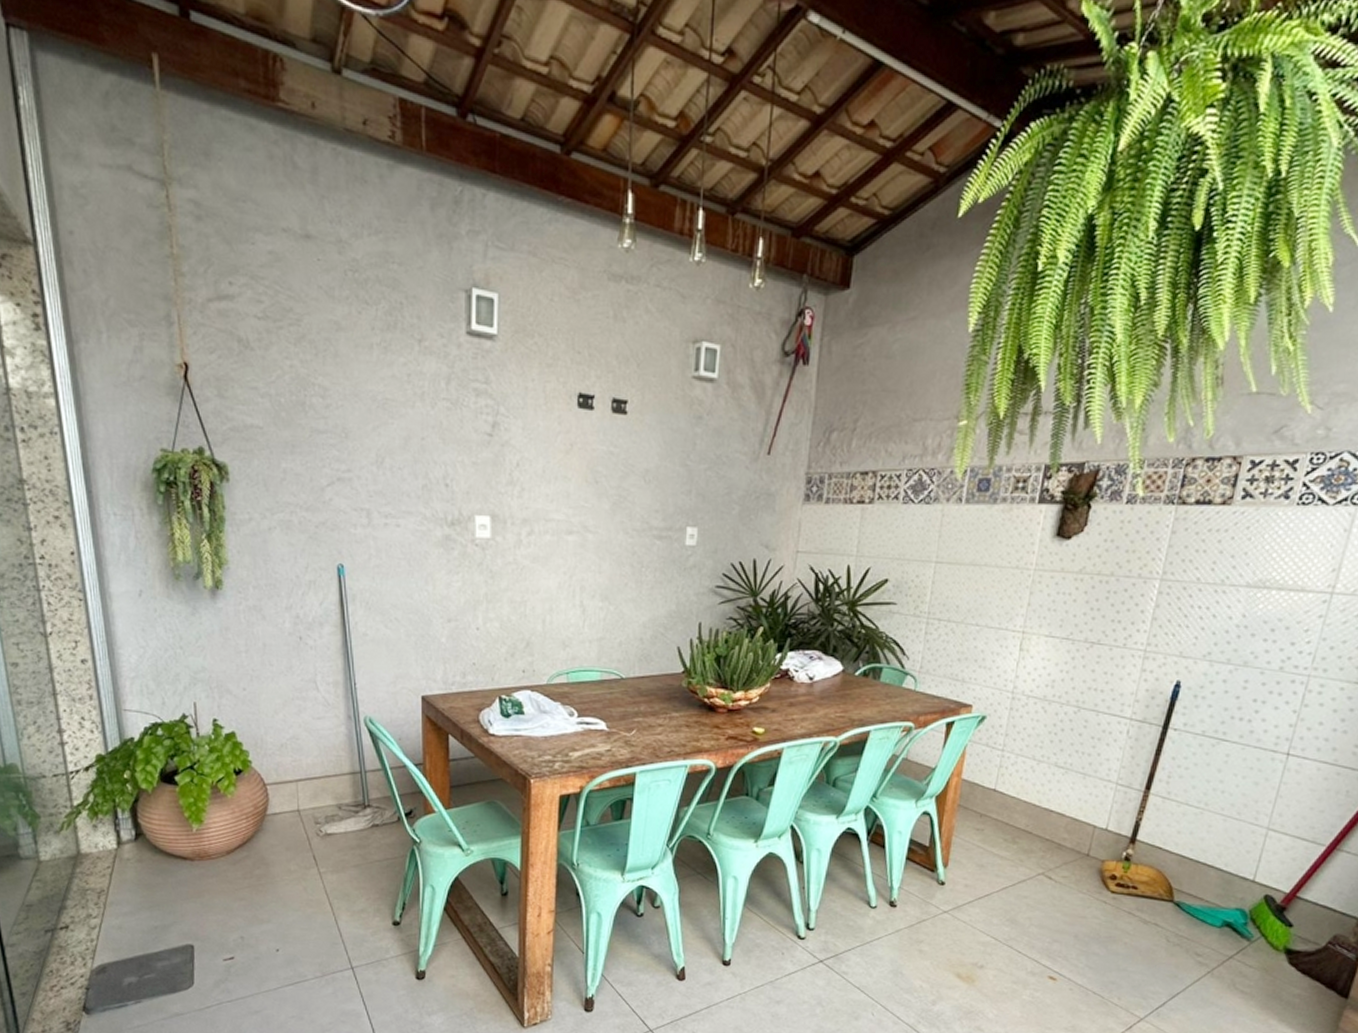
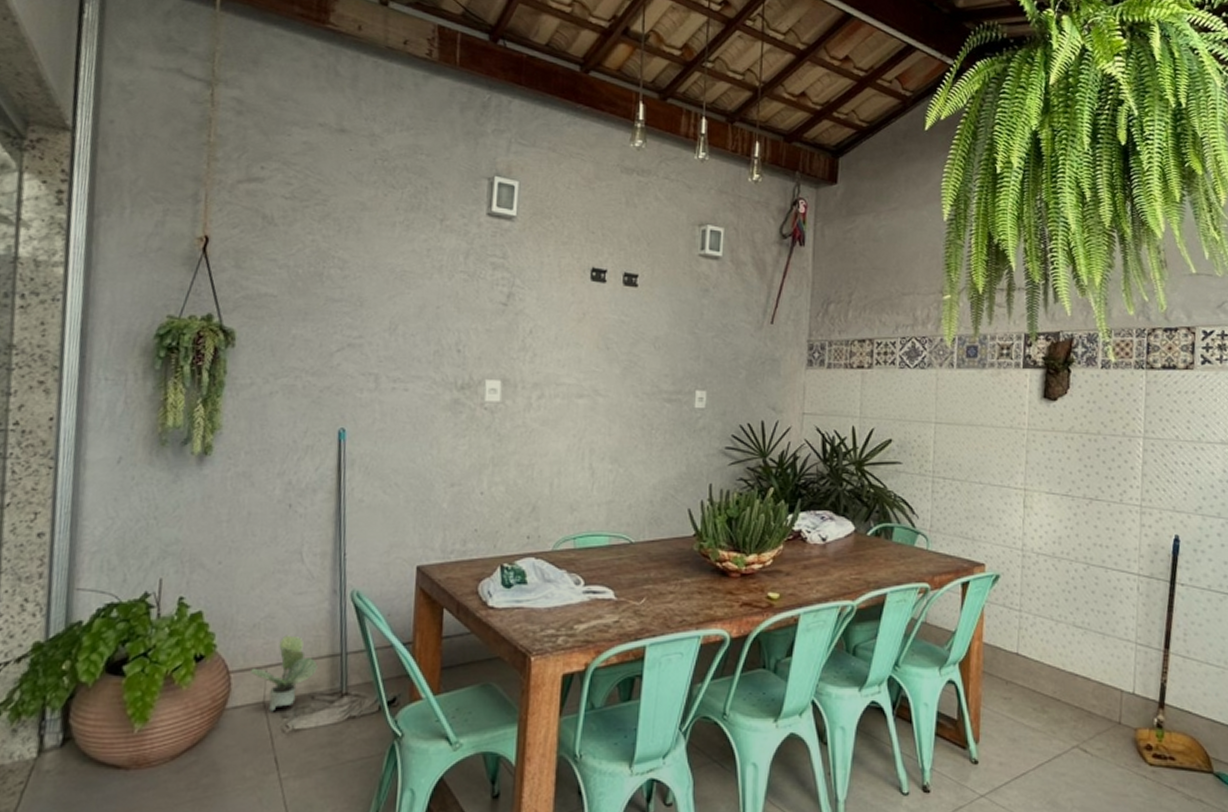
potted plant: none [284,754,341,819] -> present [251,635,318,712]

